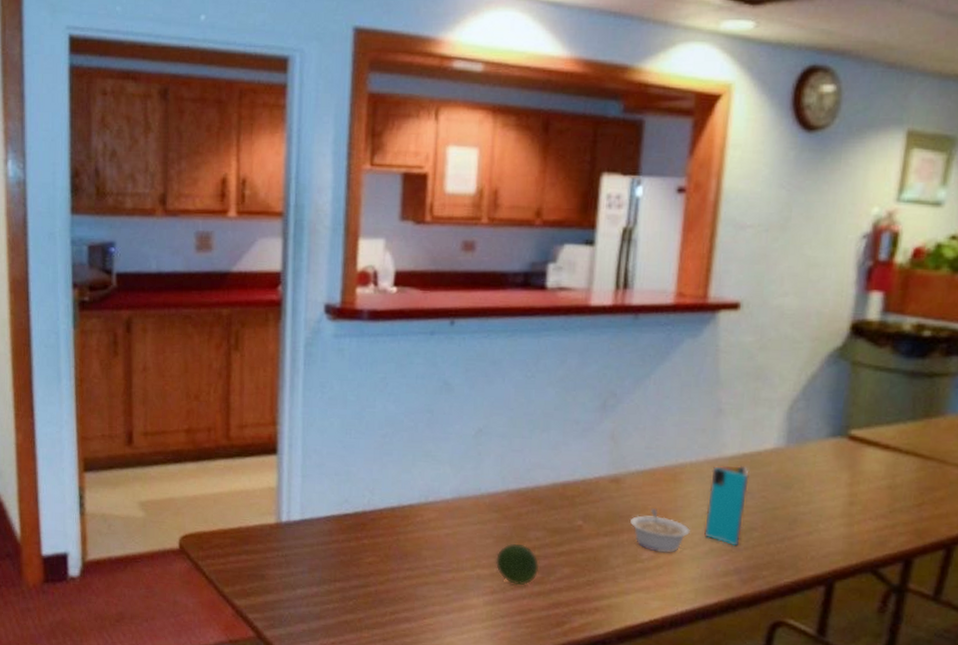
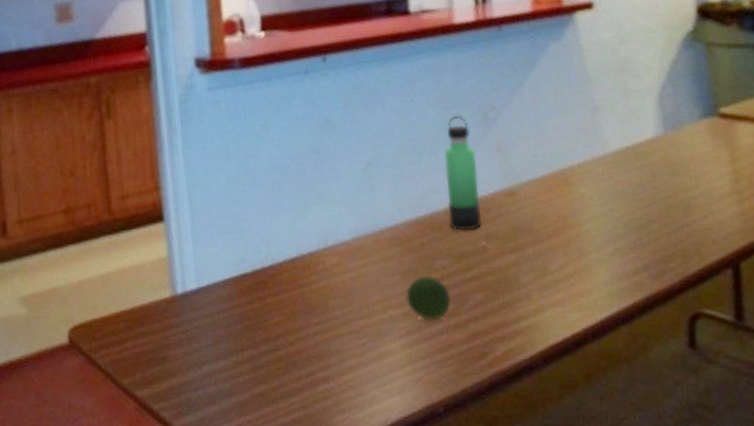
thermos bottle: none [550,396,588,509] -> present [444,115,483,231]
legume: present [629,507,690,553] -> none [531,215,593,261]
smartphone: present [704,465,749,546] -> none [600,158,642,243]

